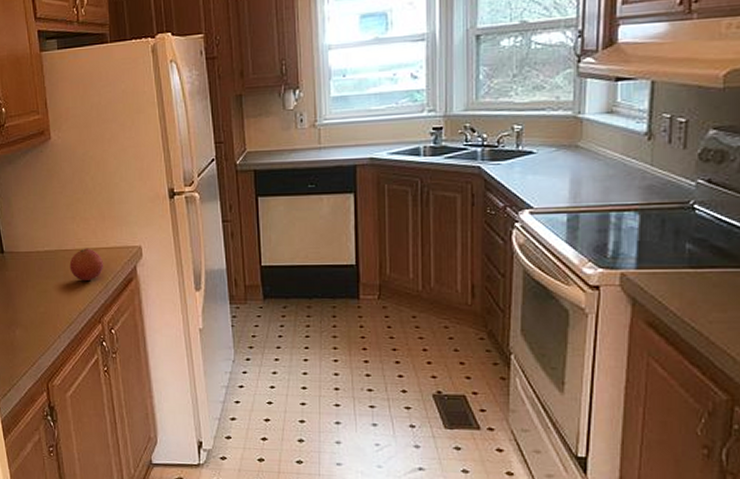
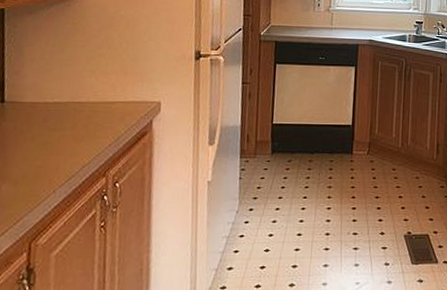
fruit: present [69,248,104,281] -> none [79,101,119,133]

